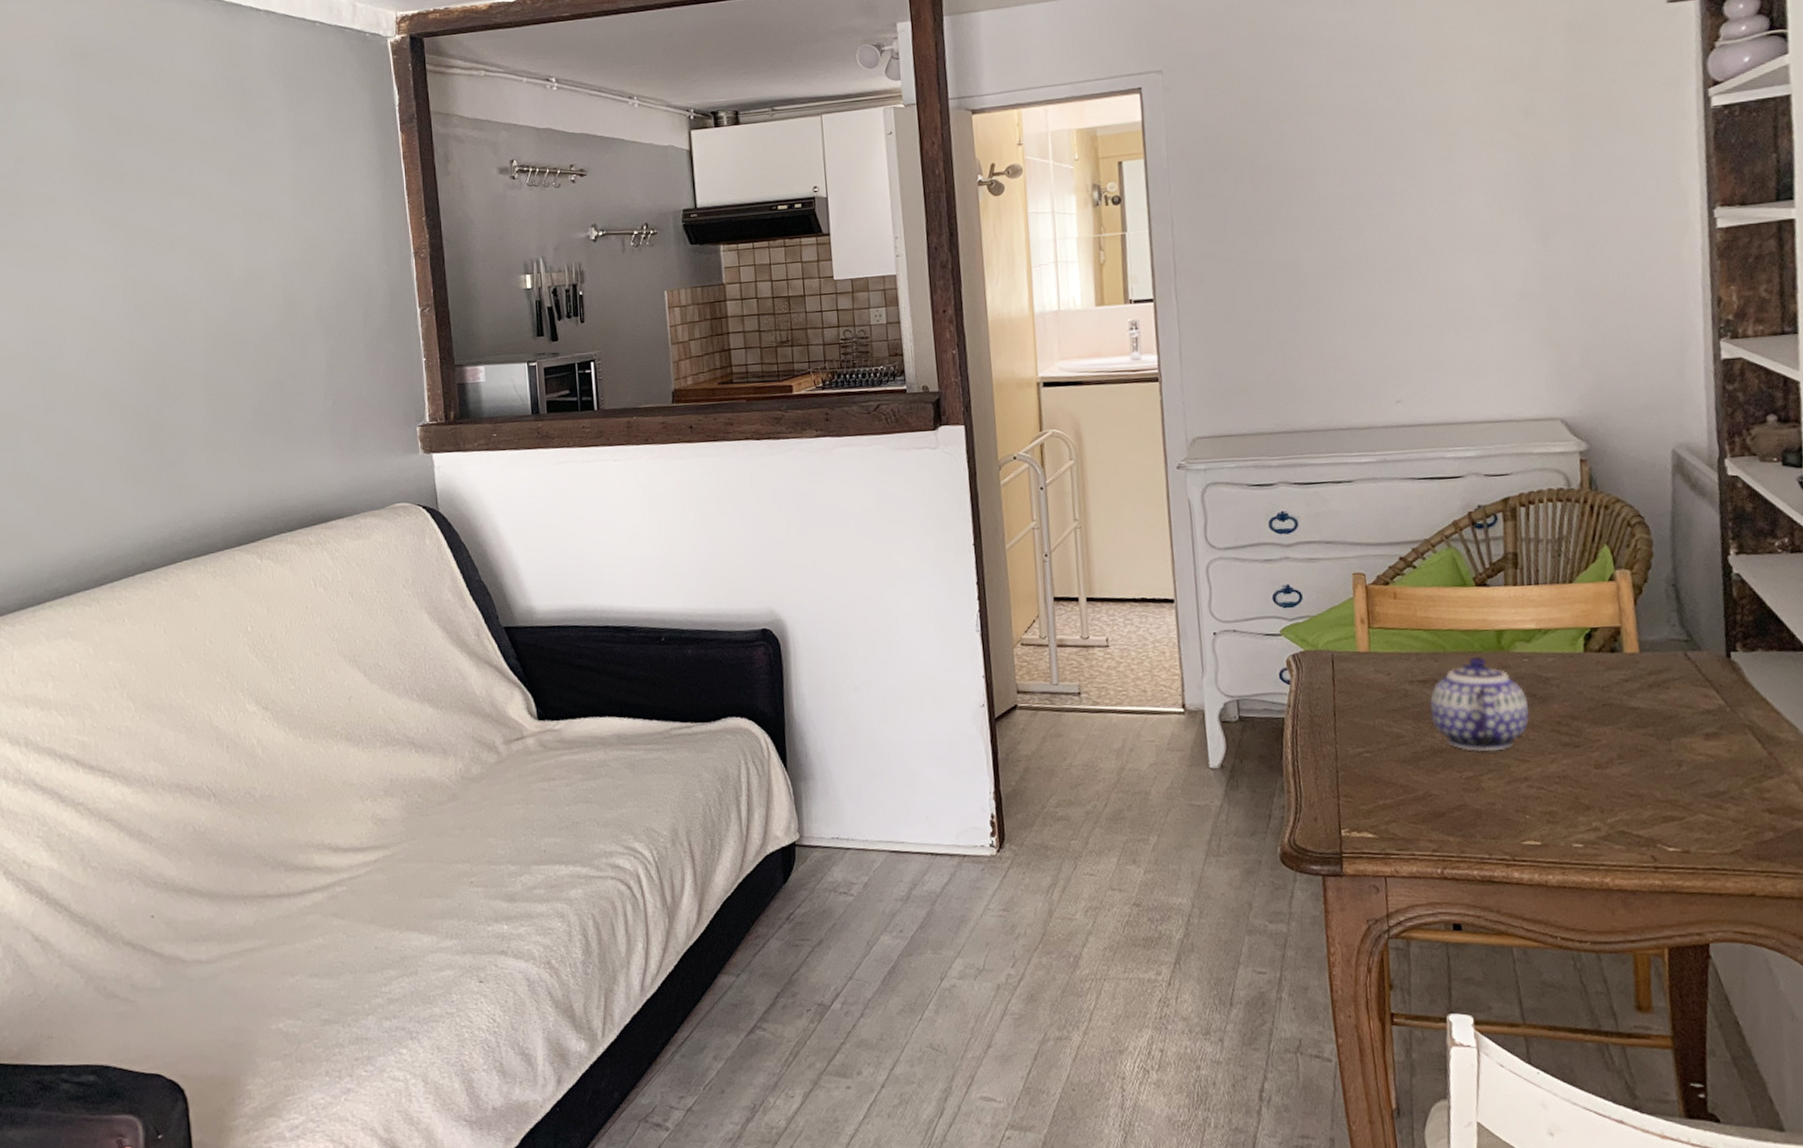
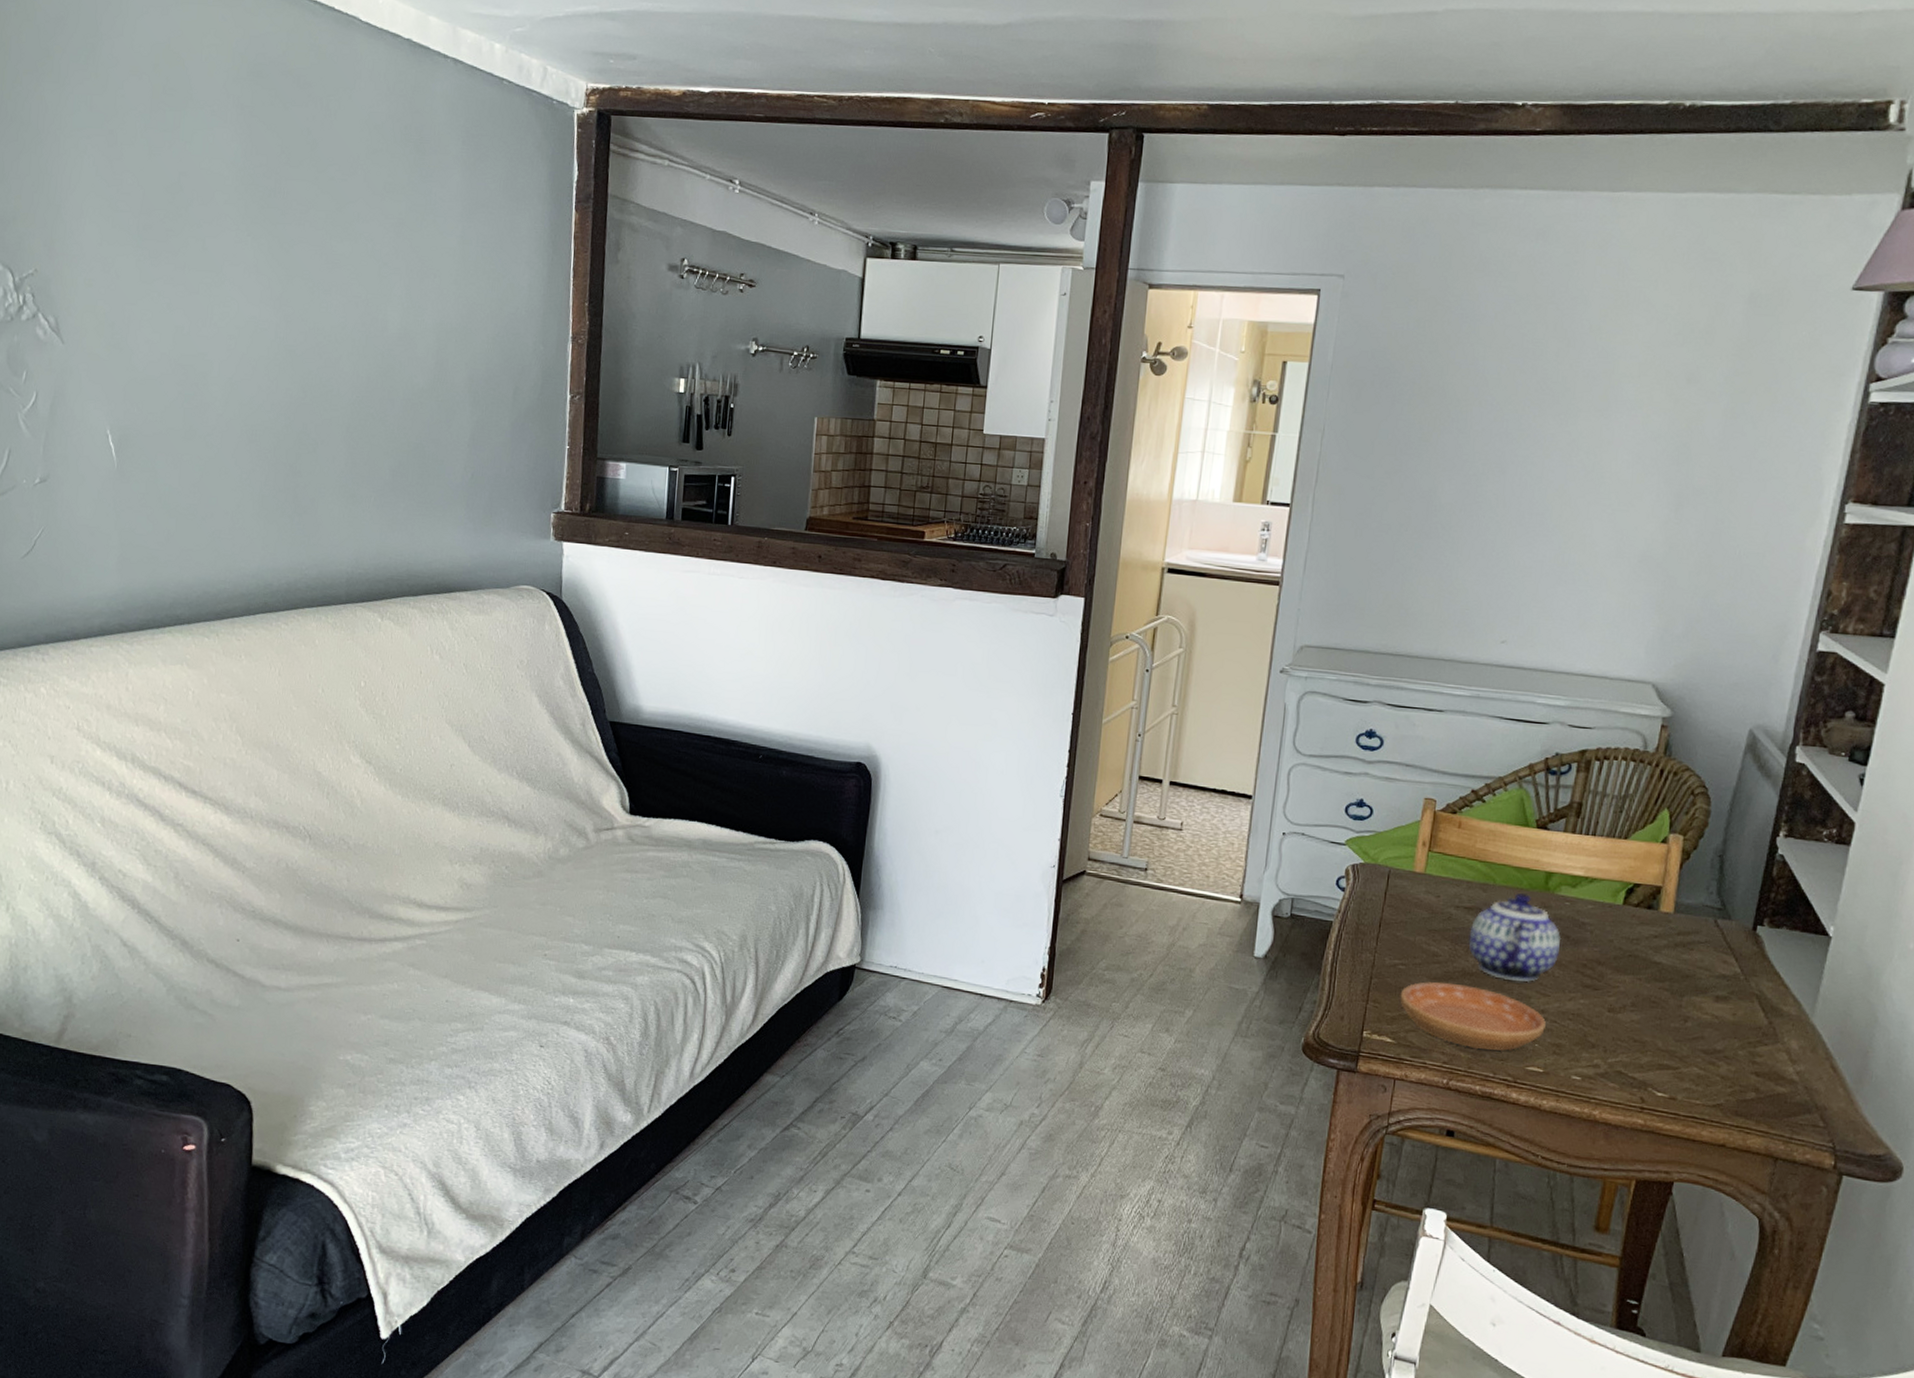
saucer: none [1371,763,1533,830] -> present [1400,982,1546,1051]

